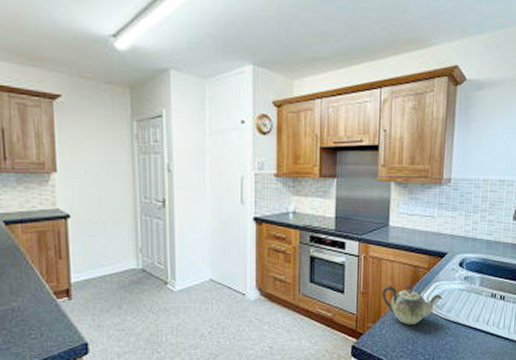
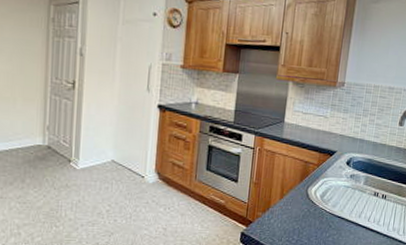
teapot: present [382,284,443,325] -> none [273,177,330,217]

